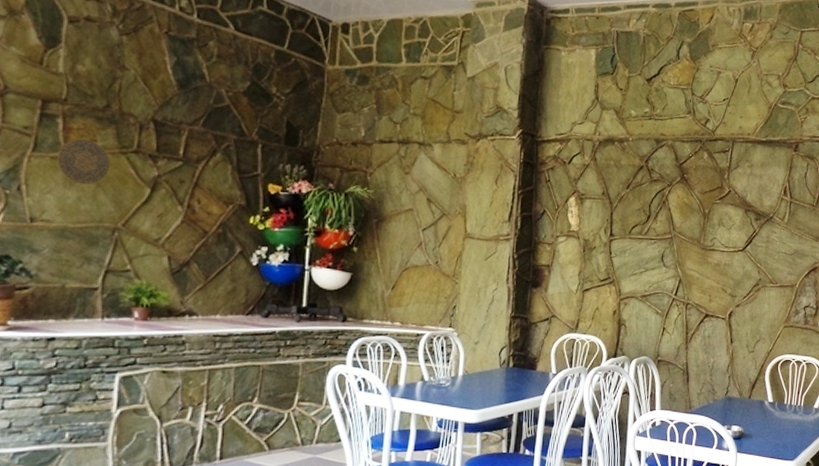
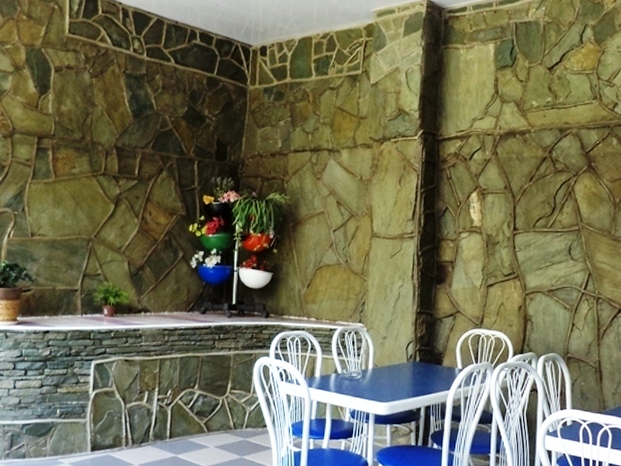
decorative plate: present [57,138,111,185] -> none [49,166,86,204]

